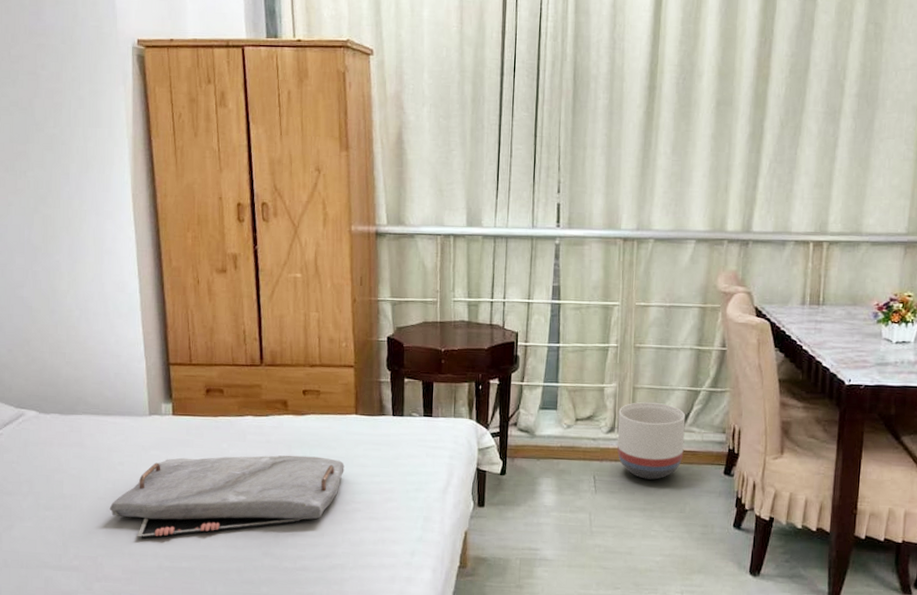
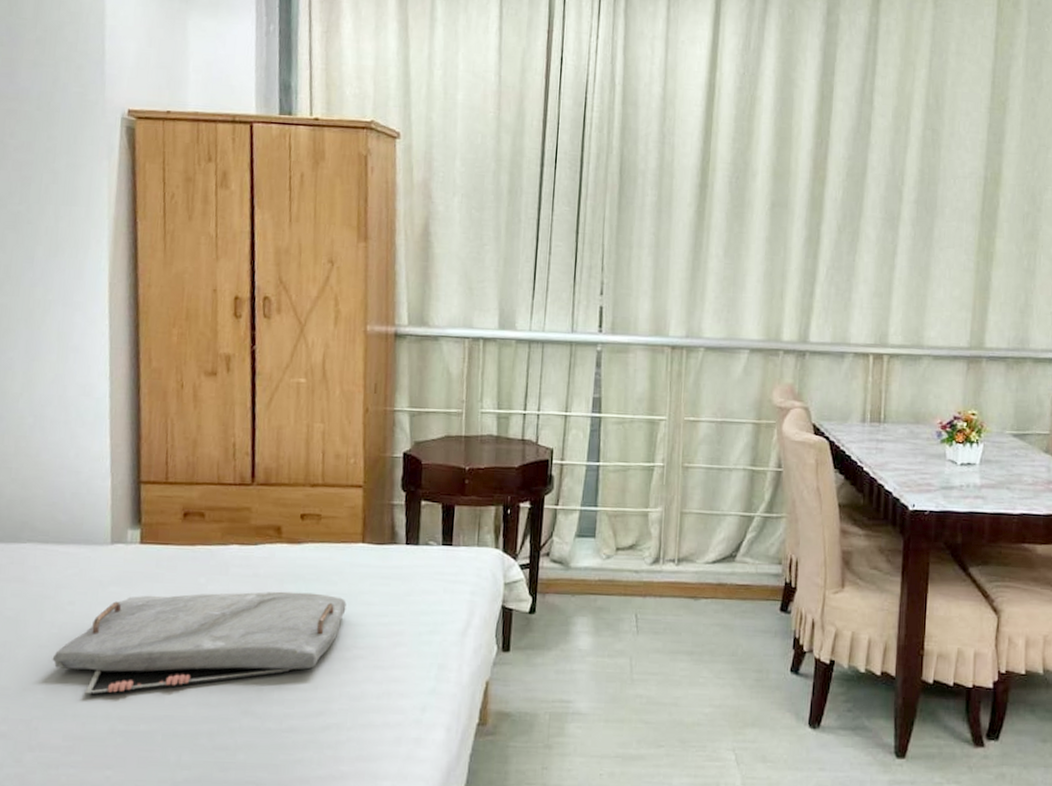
planter: present [616,402,686,480] -> none [662,529,738,618]

